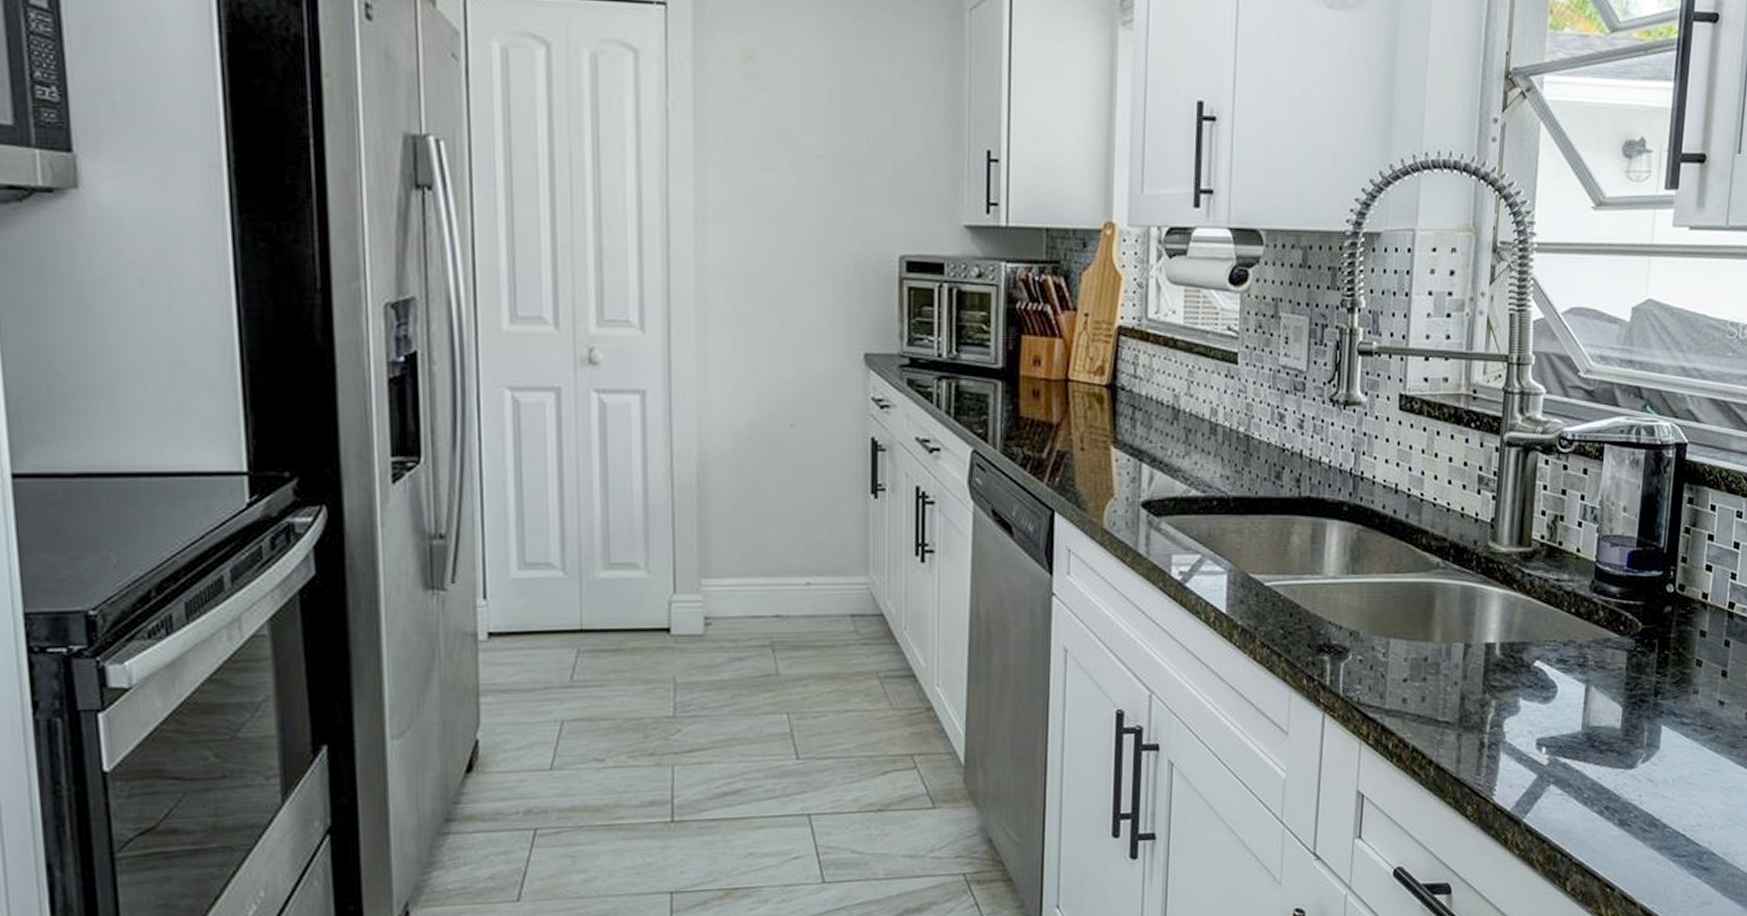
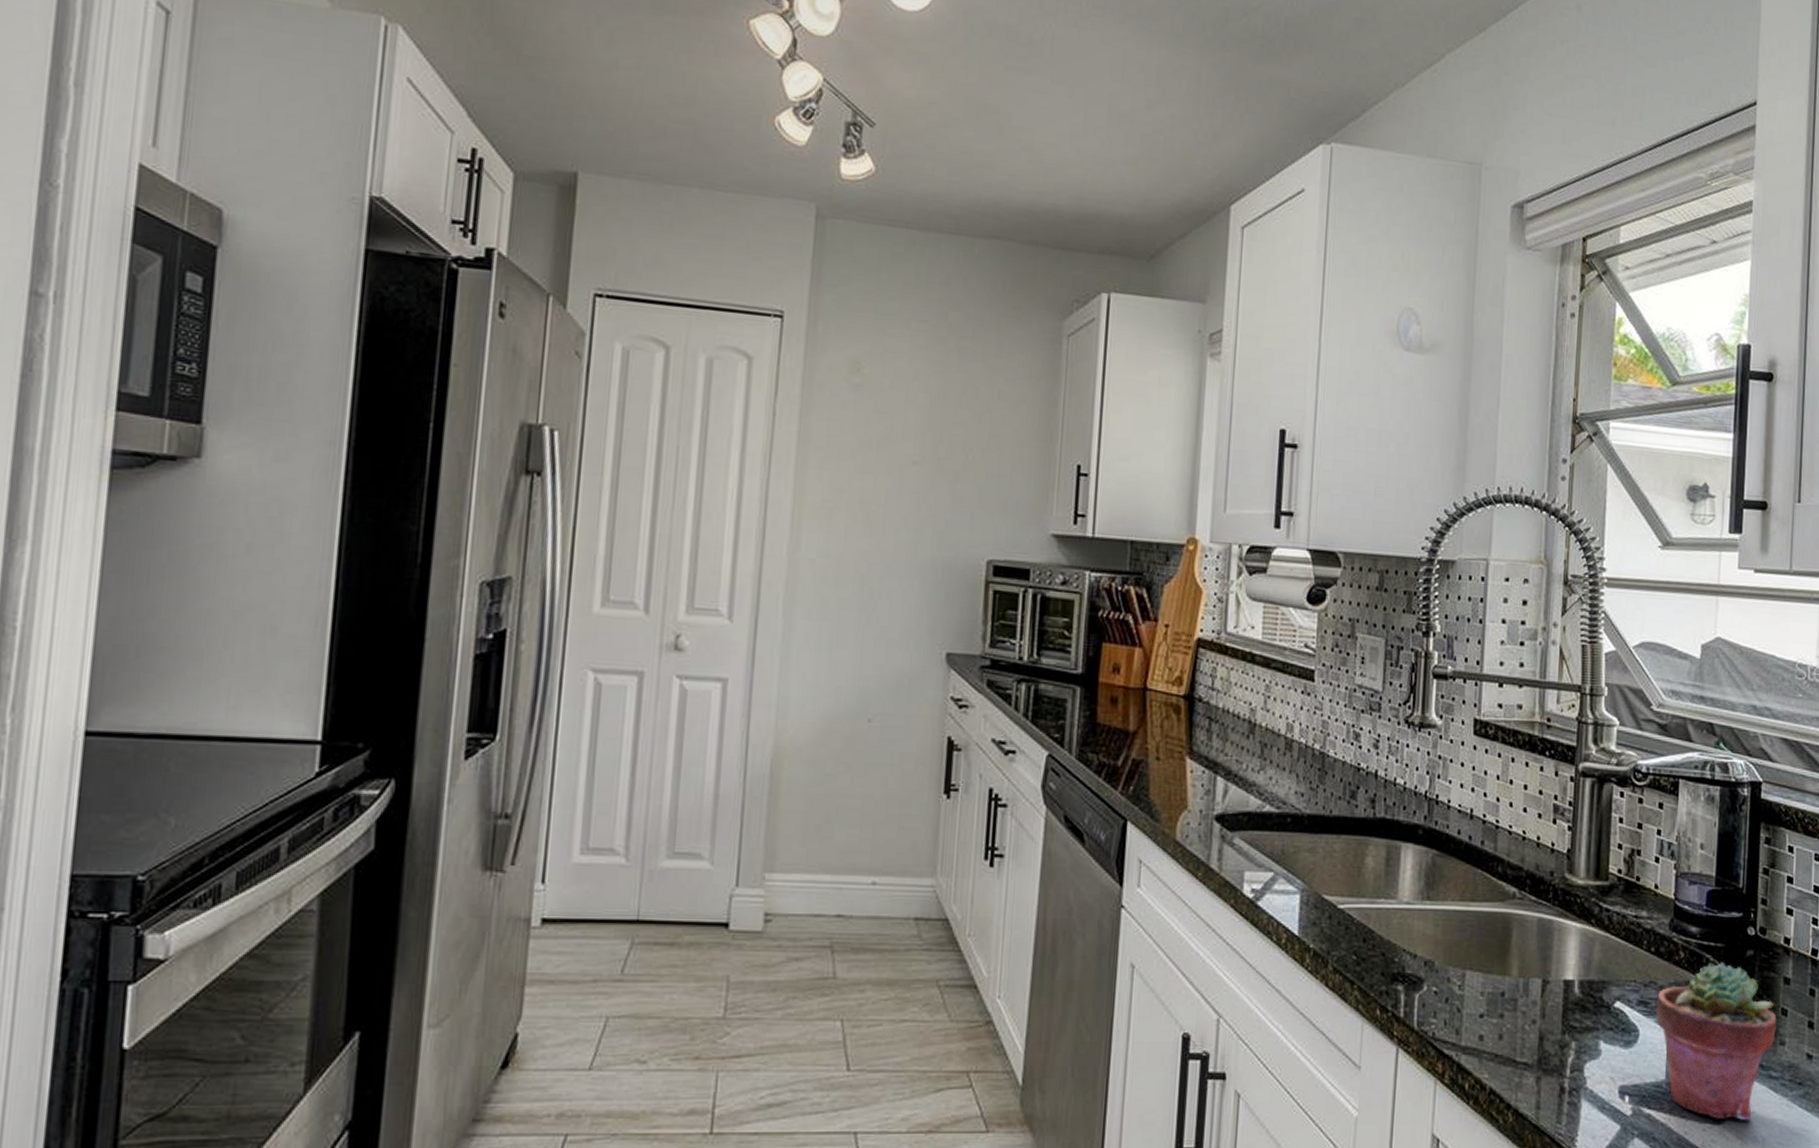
potted succulent: none [1574,619,1691,764] -> present [1656,962,1777,1120]

